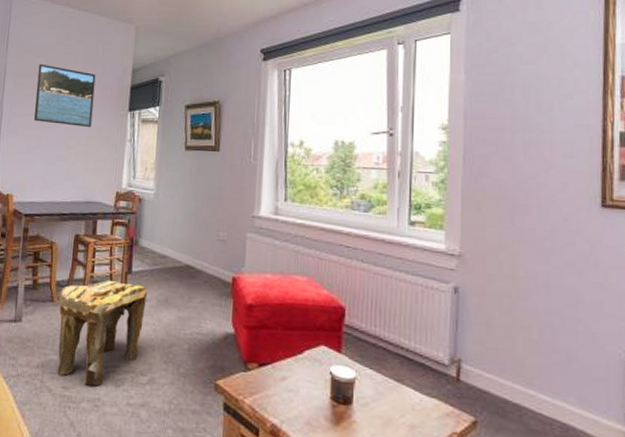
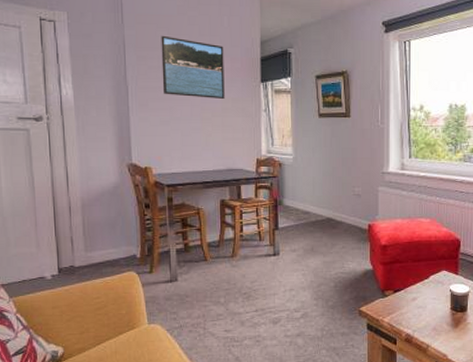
stool: present [57,279,147,387] -> none [212,237,294,326]

